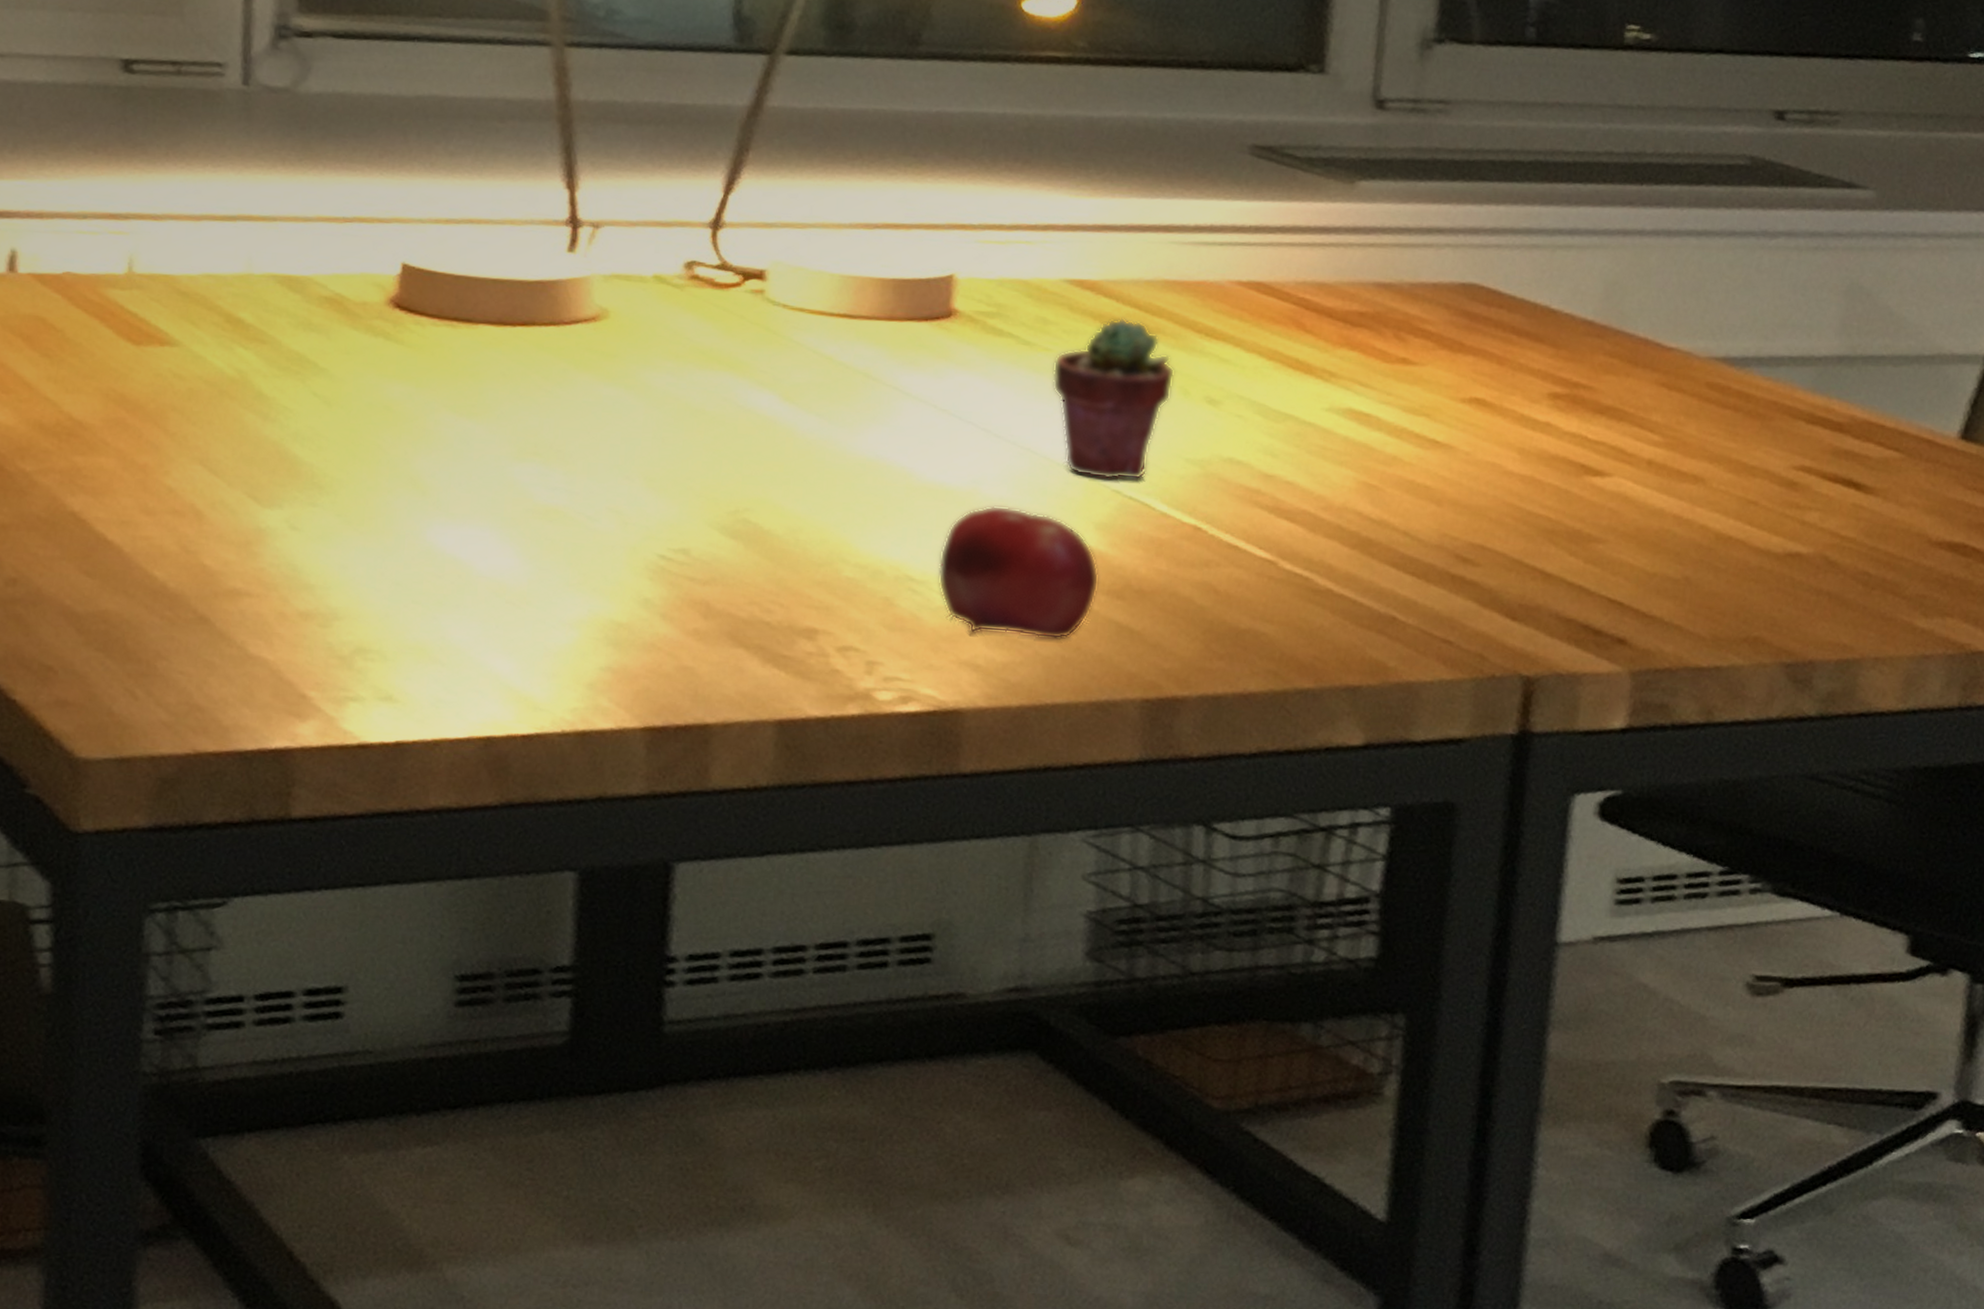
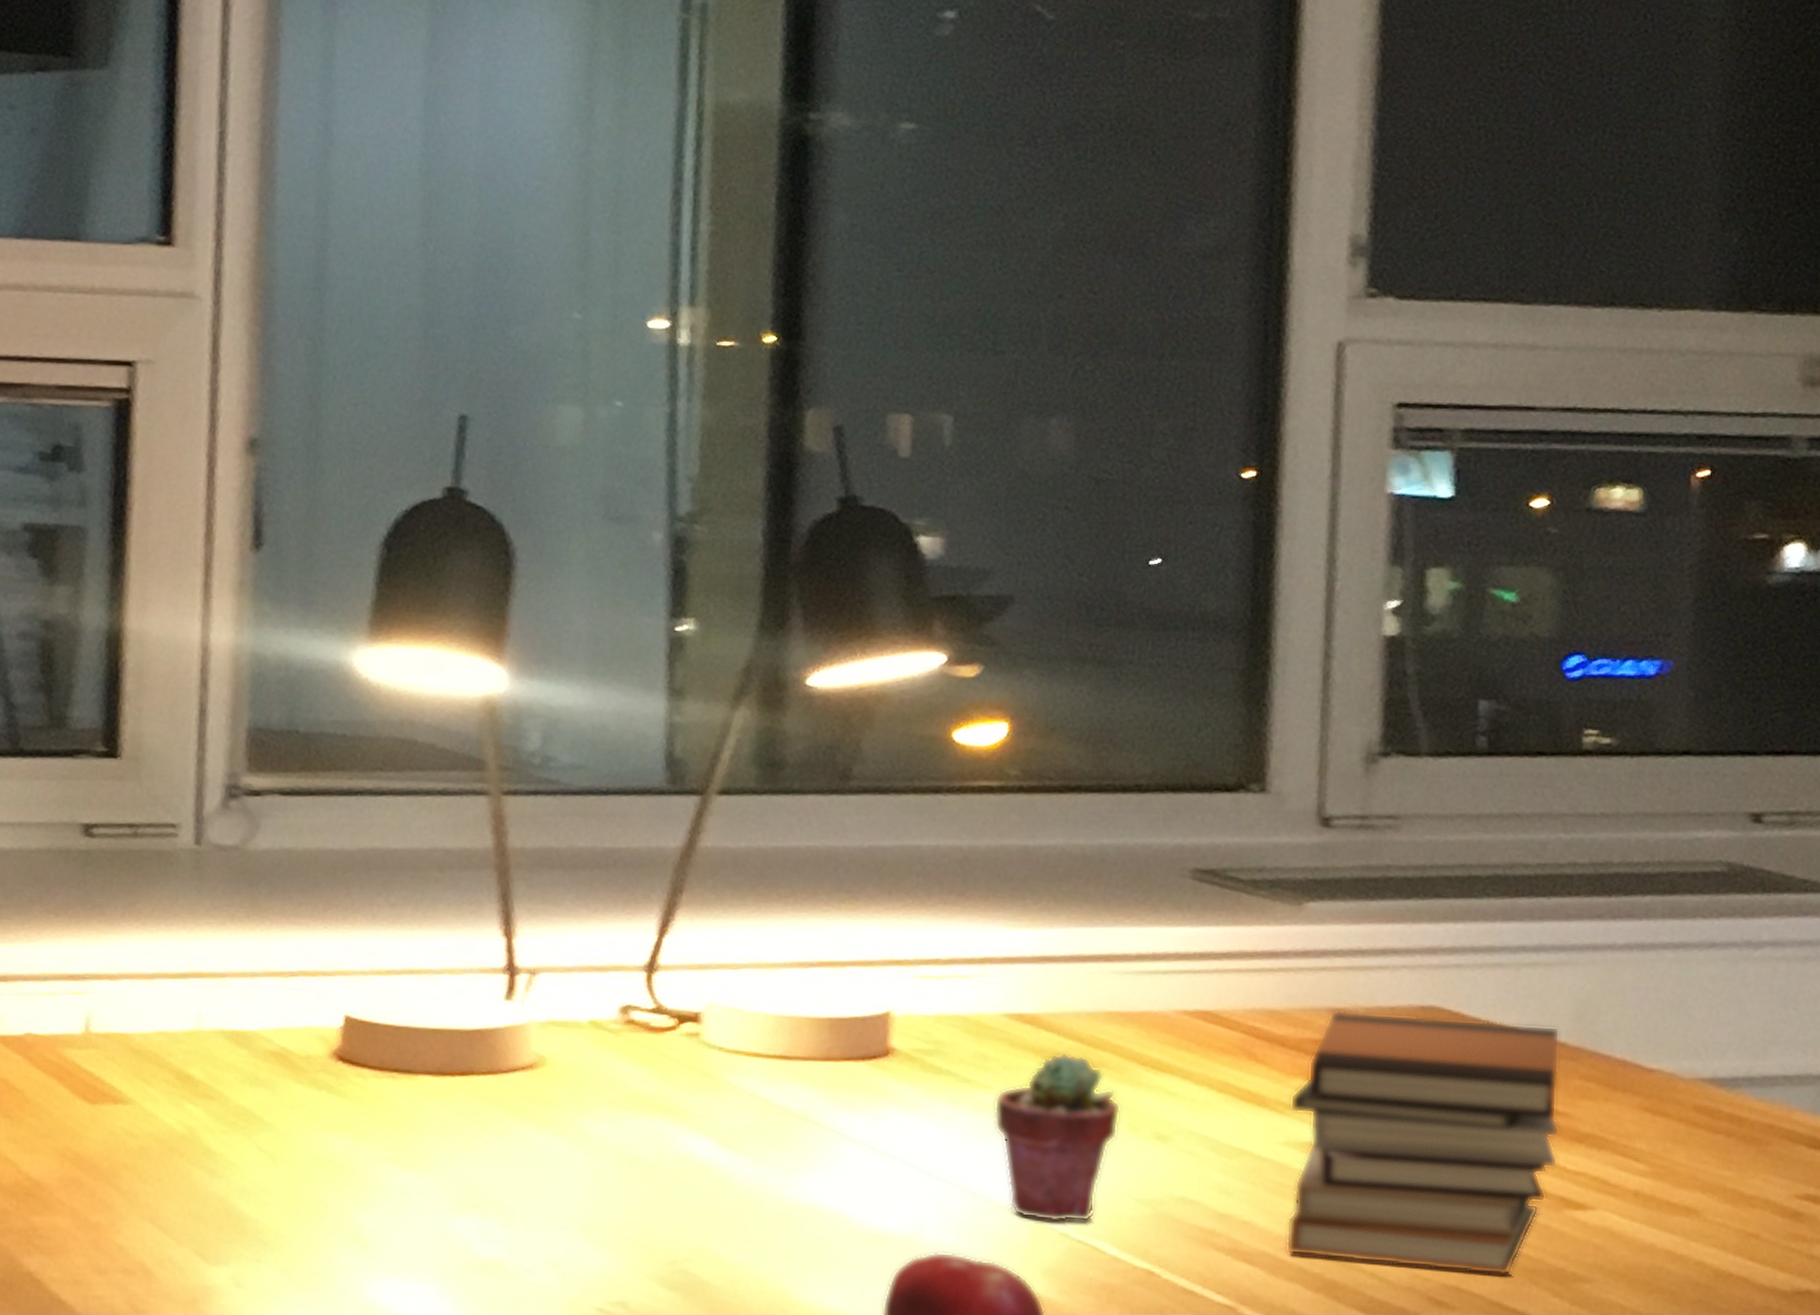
book stack: none [1325,284,1589,537] -> present [1286,1010,1560,1277]

